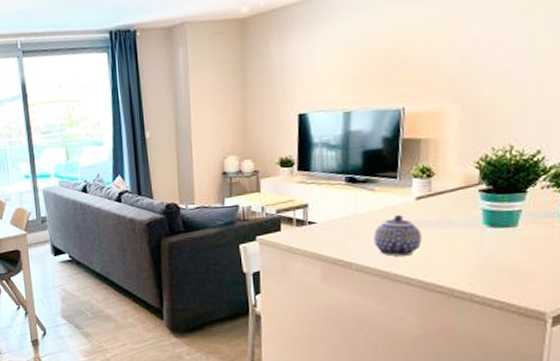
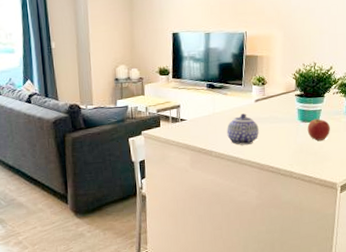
apple: none [498,222,536,253] -> present [307,118,330,141]

